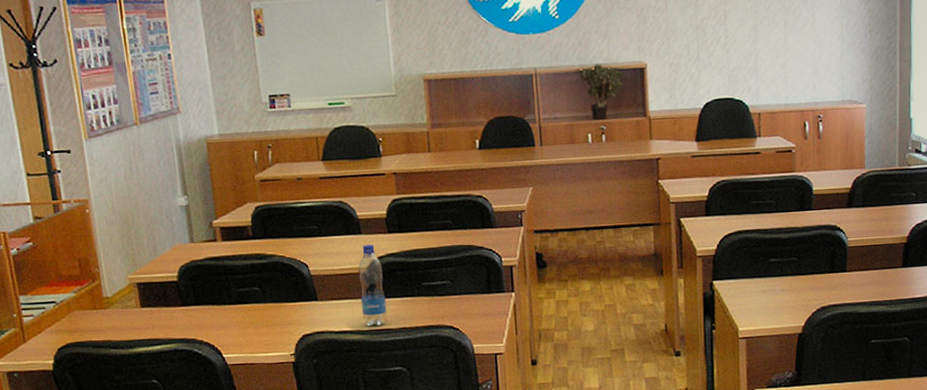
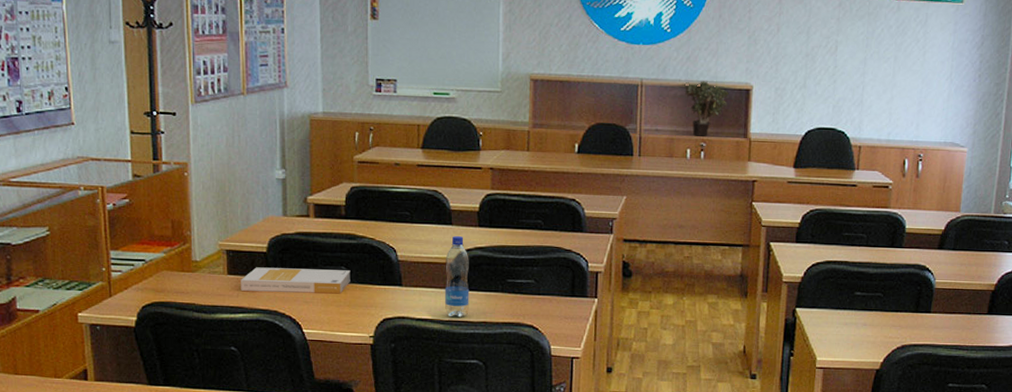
book: none [154,290,265,322] -> present [241,267,351,294]

